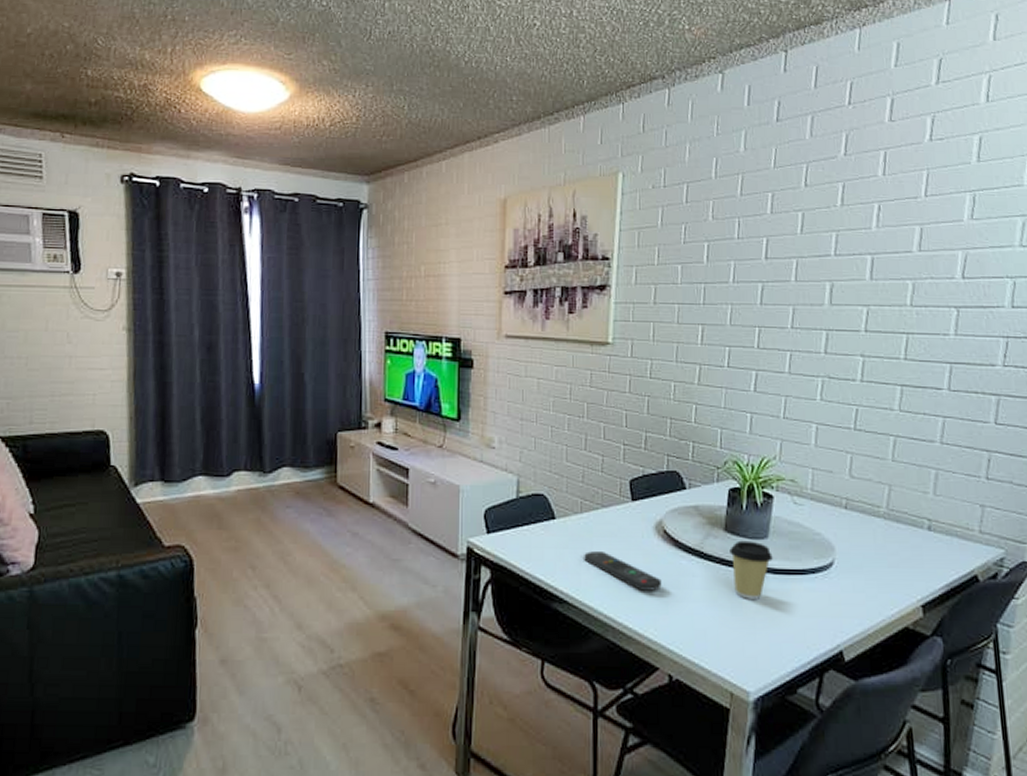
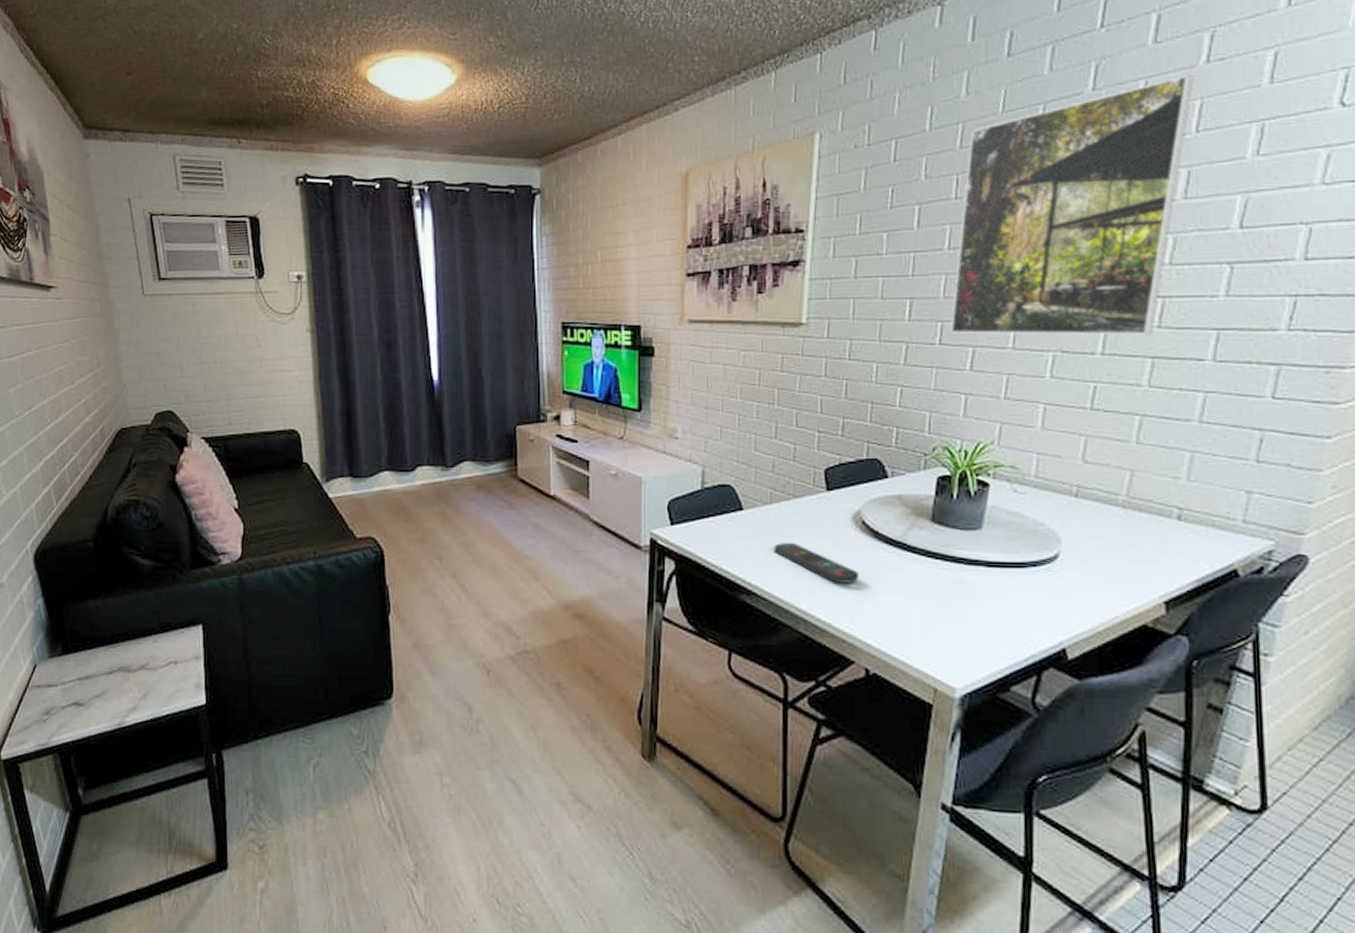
coffee cup: present [729,540,773,599] -> none [937,531,987,593]
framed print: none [737,148,921,366] -> present [951,74,1194,335]

